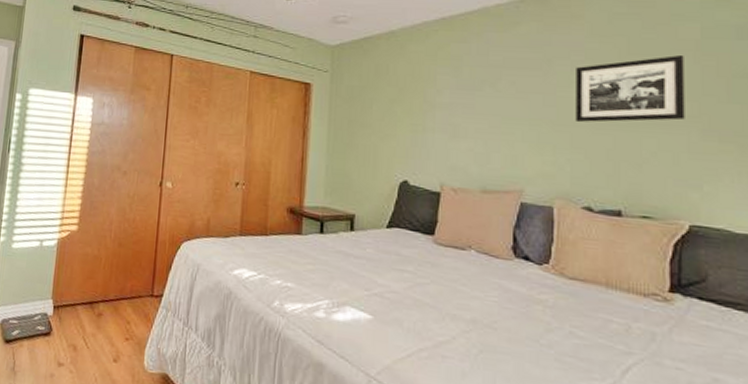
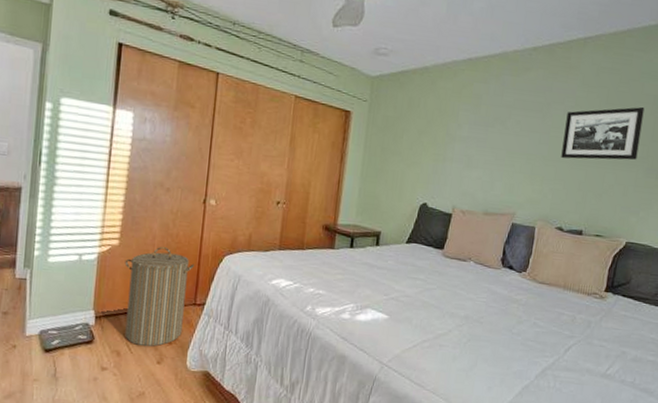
laundry hamper: none [81,231,152,342] -> present [125,246,195,347]

